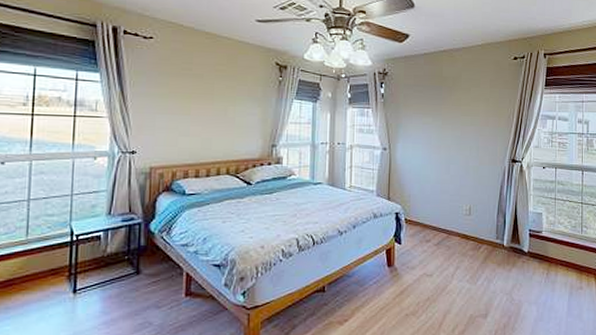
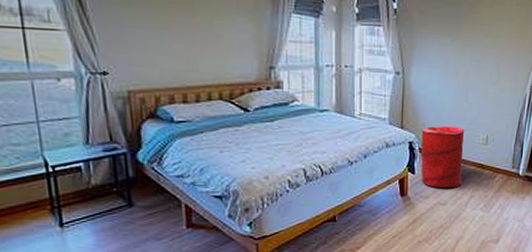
laundry hamper: none [406,197,448,259] -> present [421,125,465,189]

